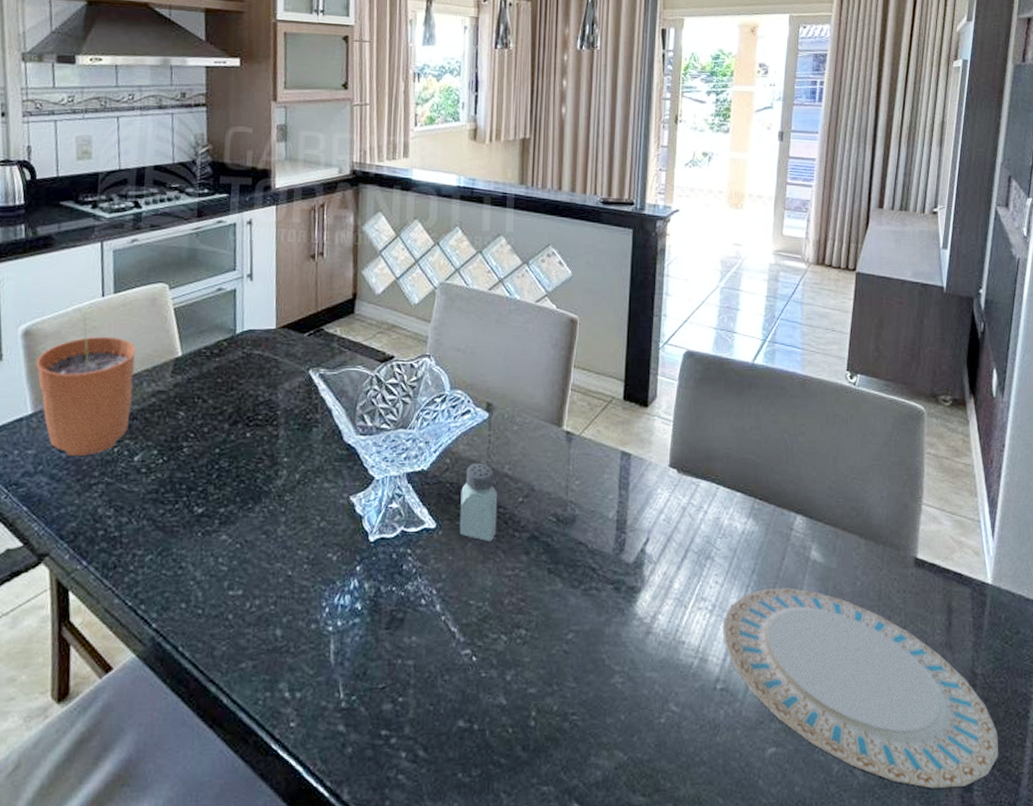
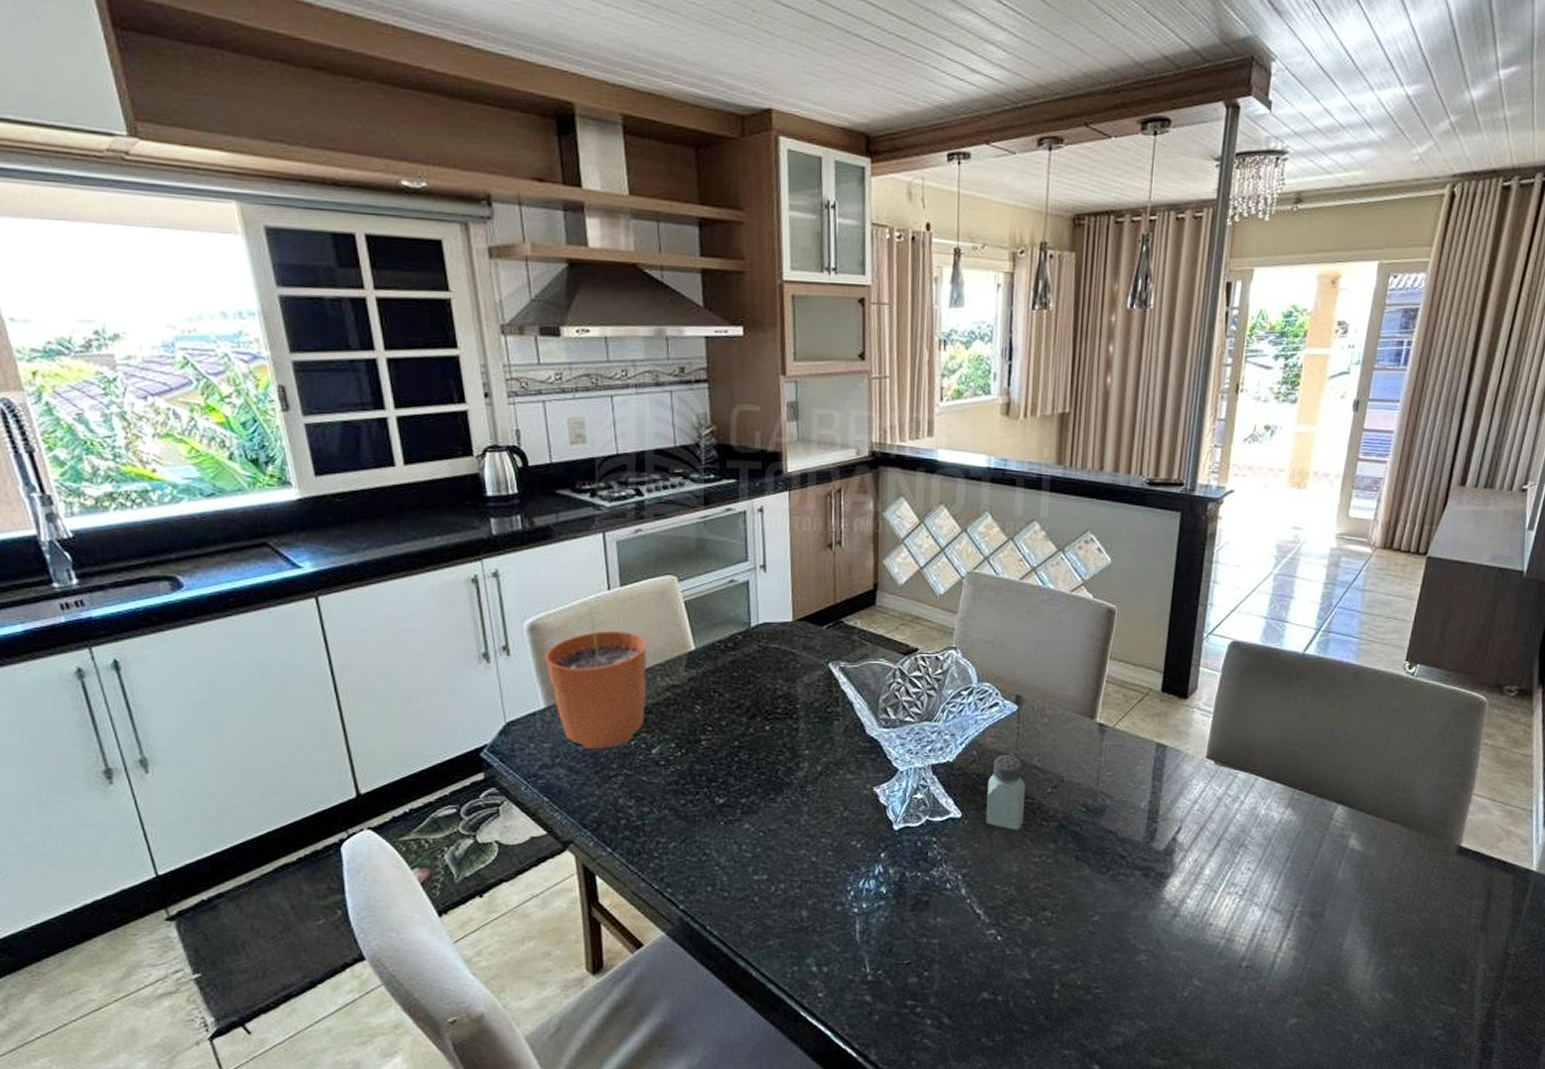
plate: present [723,588,999,789] -> none [1252,874,1524,1056]

